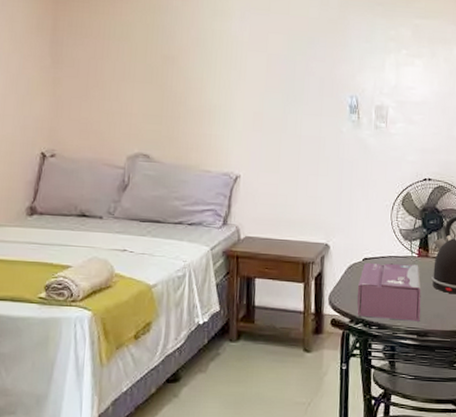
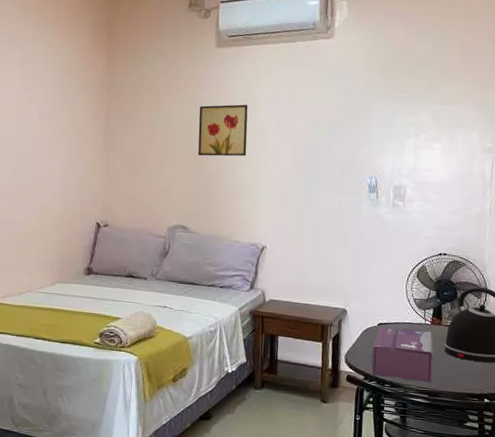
wall art: none [161,15,218,74] -> present [198,104,248,157]

